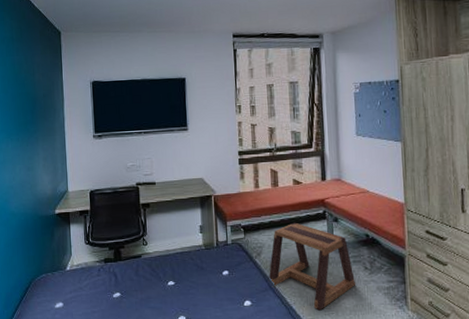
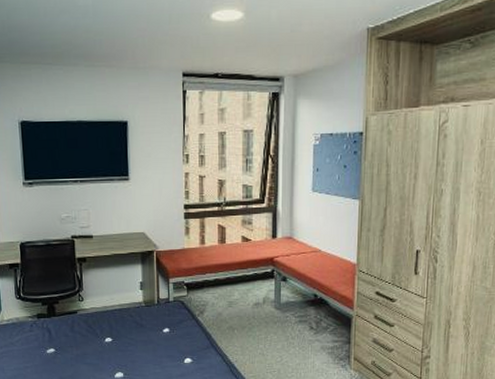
stool: present [268,222,356,311] -> none [210,280,301,368]

